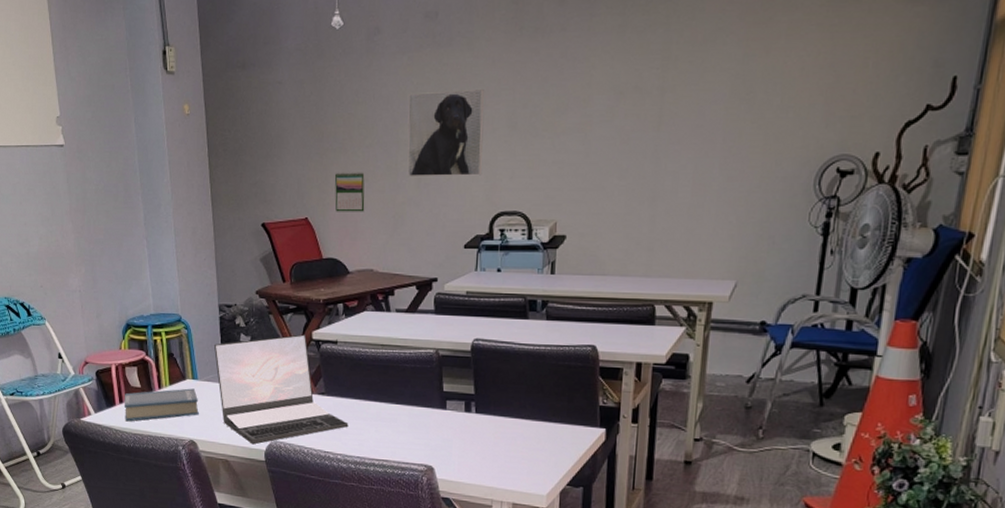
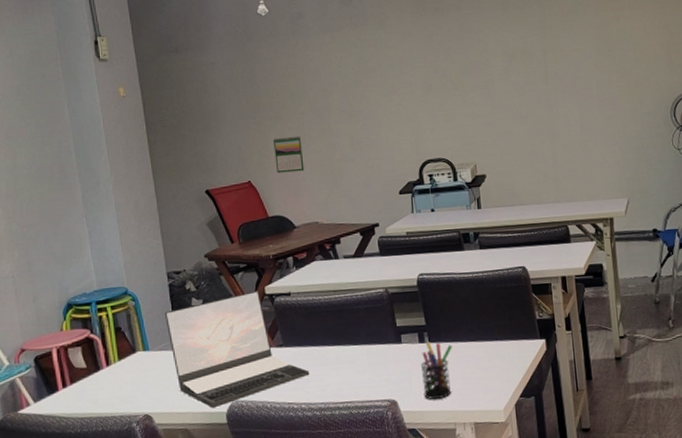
hardback book: present [125,388,199,422] -> none [68,360,153,406]
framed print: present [407,88,484,177] -> none [333,58,407,137]
pen holder: none [463,412,500,473] -> present [420,341,452,399]

